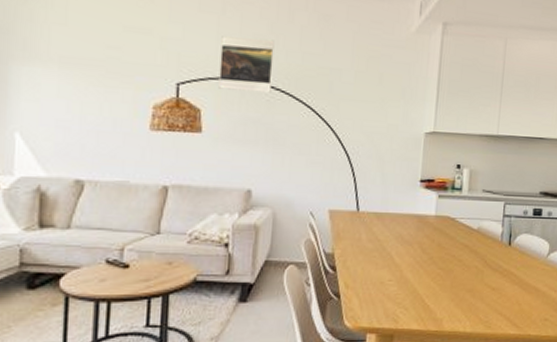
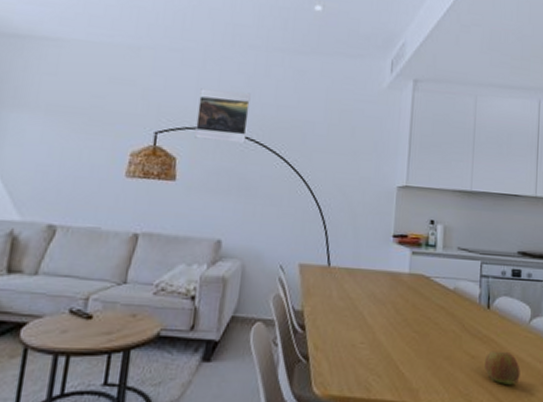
apple: none [503,283,537,312] -> present [483,350,520,385]

